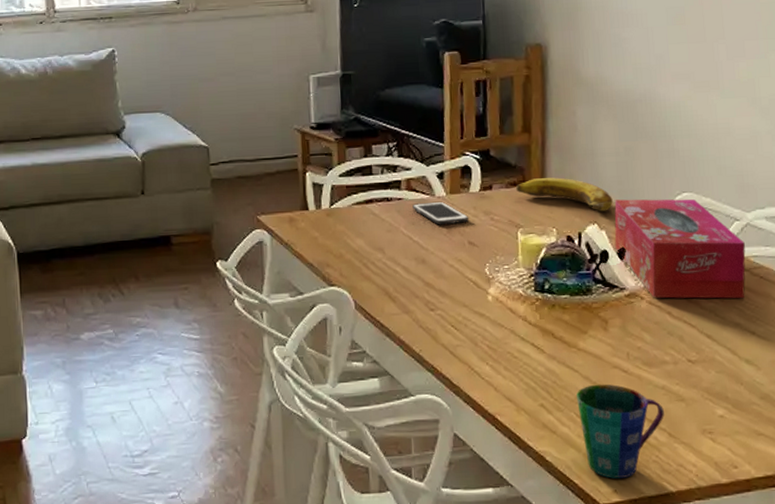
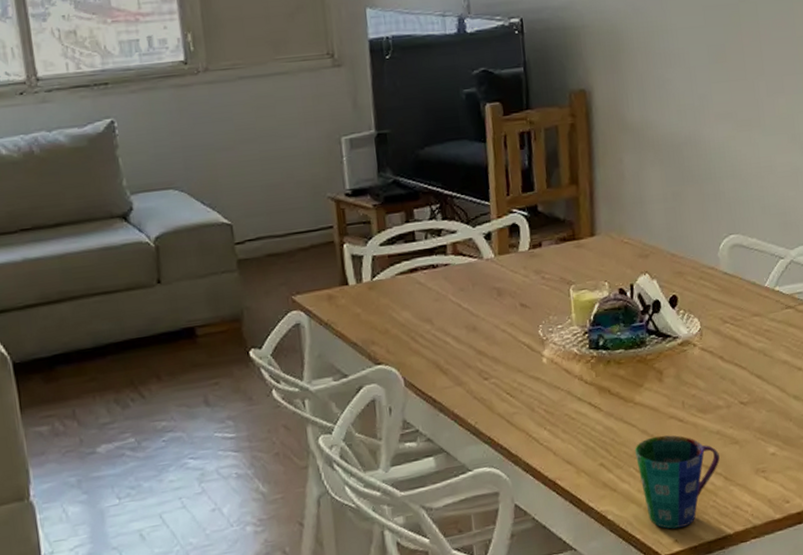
cell phone: present [412,201,469,225] -> none [460,263,520,289]
banana: present [516,177,613,211] -> none [566,229,663,261]
tissue box: present [614,199,746,299] -> none [664,240,791,344]

